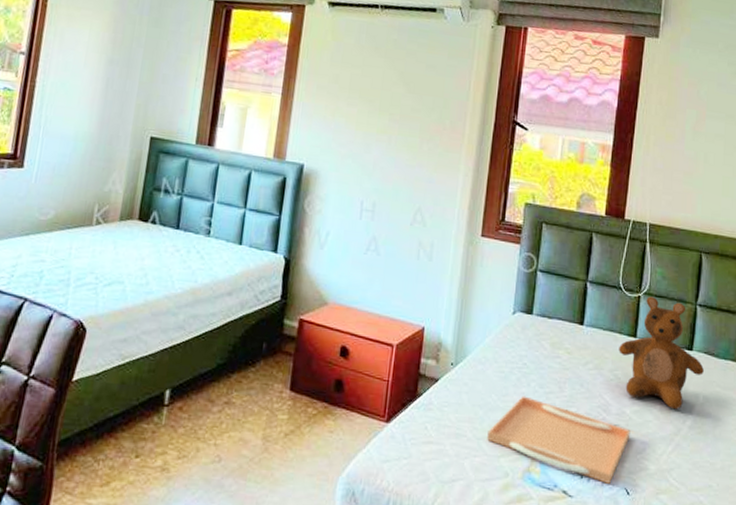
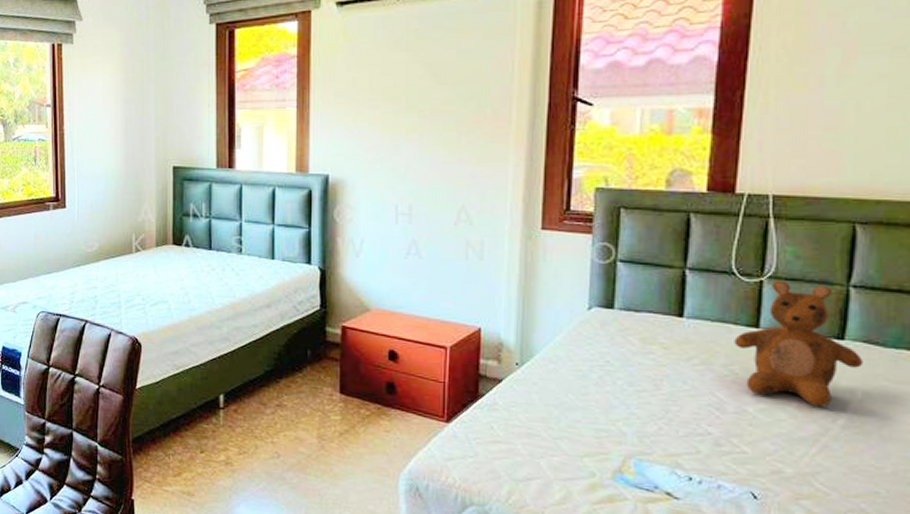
serving tray: present [487,395,631,484] -> none [566,394,756,487]

